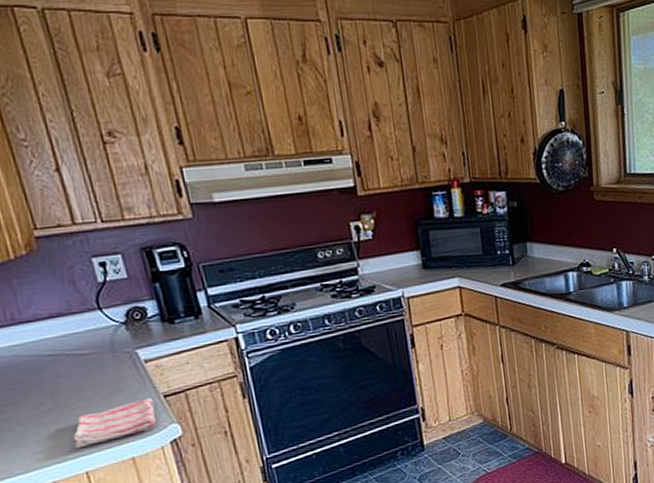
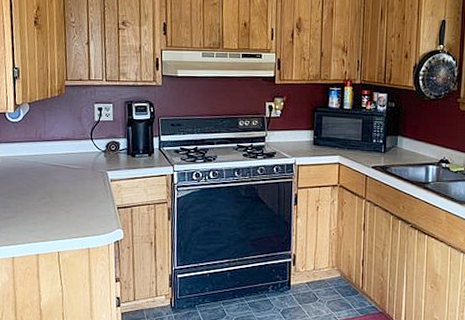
dish towel: present [73,397,156,449] -> none [55,207,110,234]

